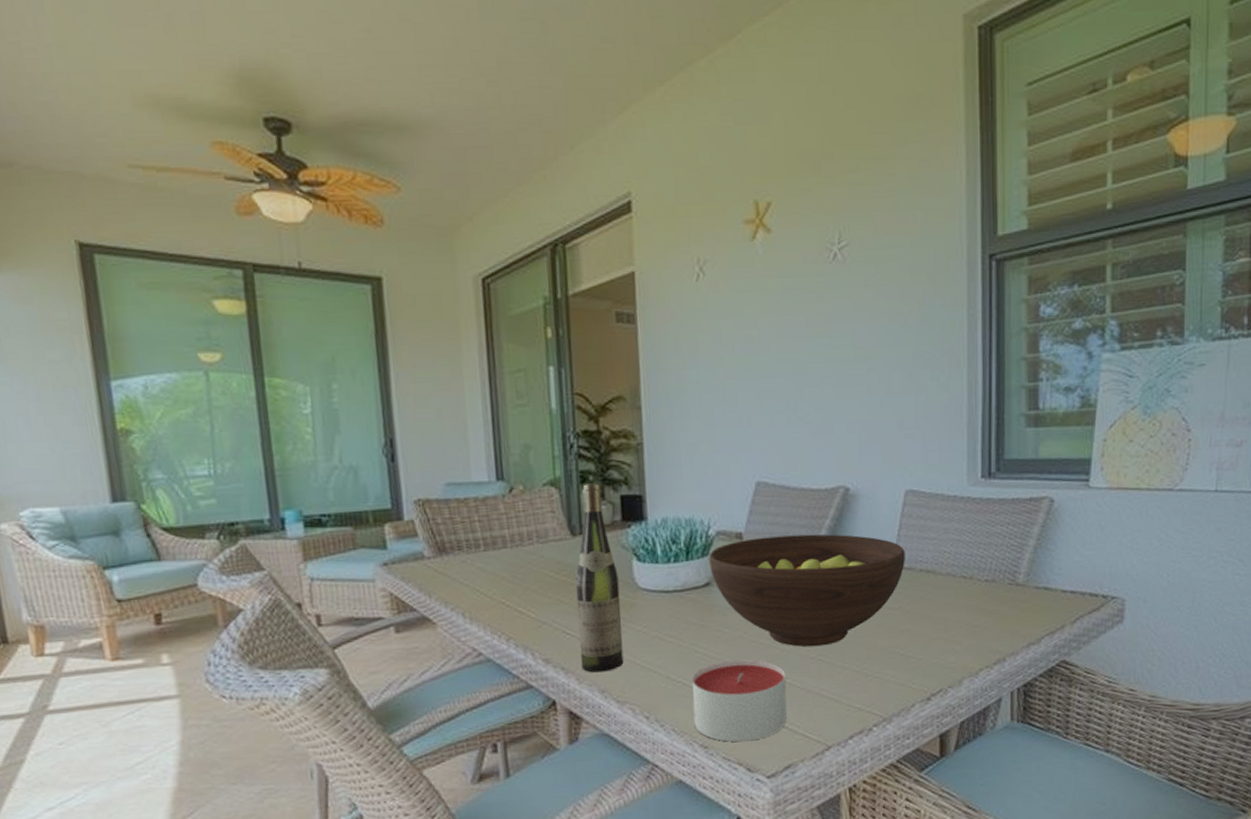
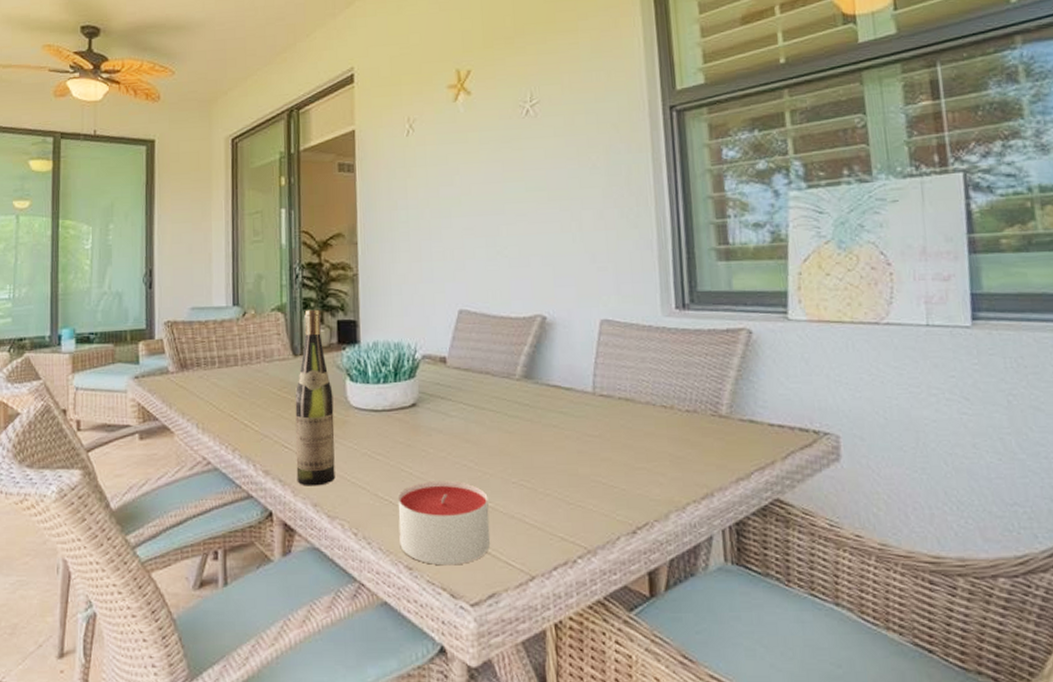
fruit bowl: present [709,534,905,647] -> none [415,360,604,471]

